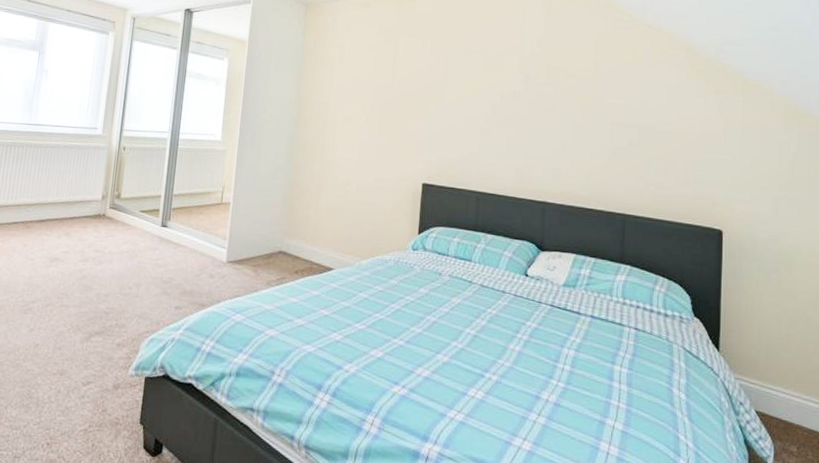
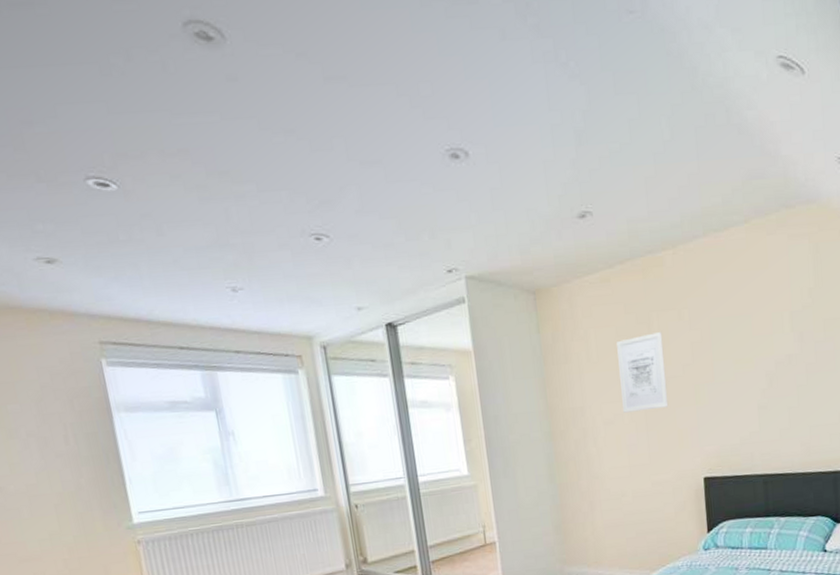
wall art: none [362,52,406,116] -> present [617,331,669,413]

